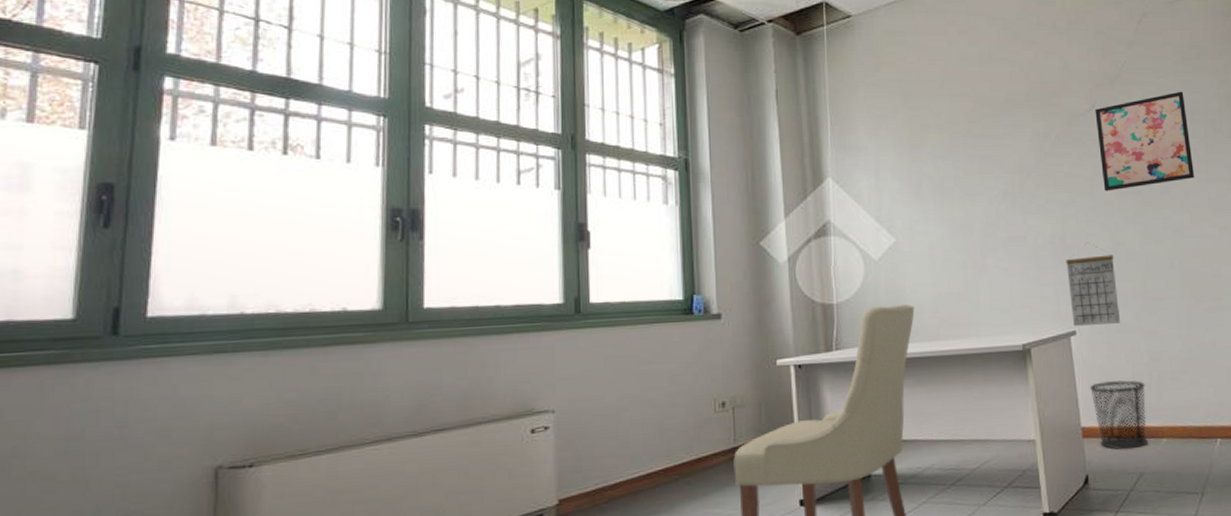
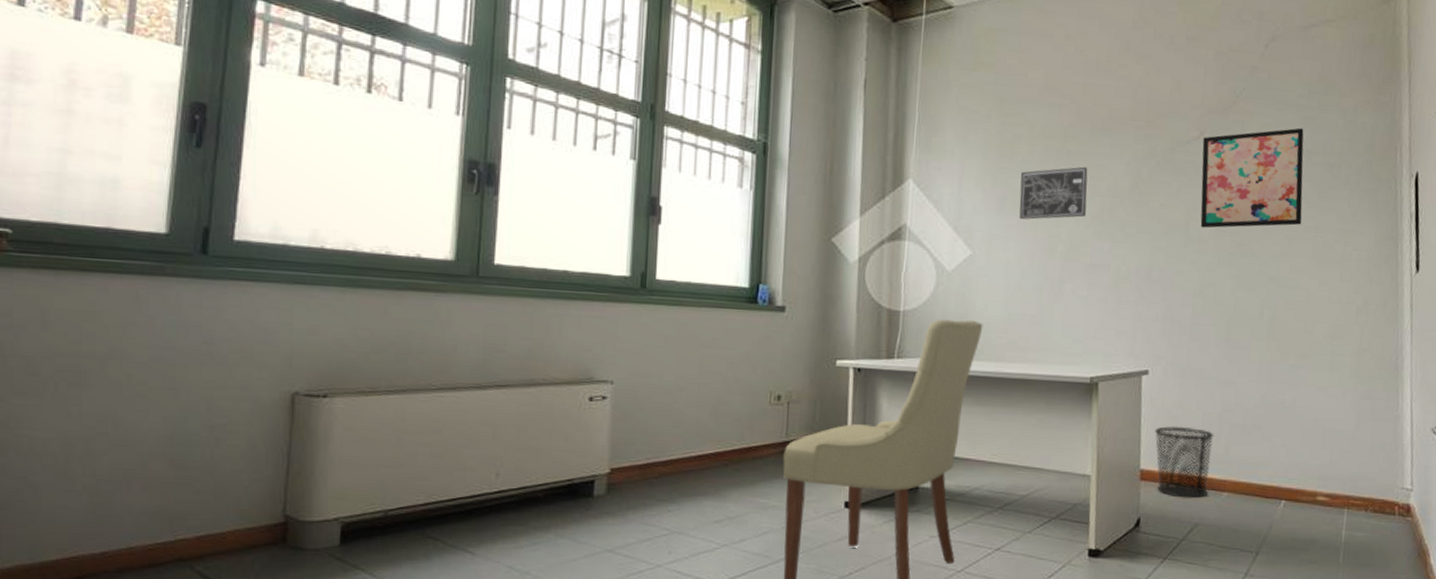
wall art: none [933,147,998,203] -> present [1019,166,1088,220]
calendar: present [1066,244,1121,326] -> none [1146,282,1201,368]

